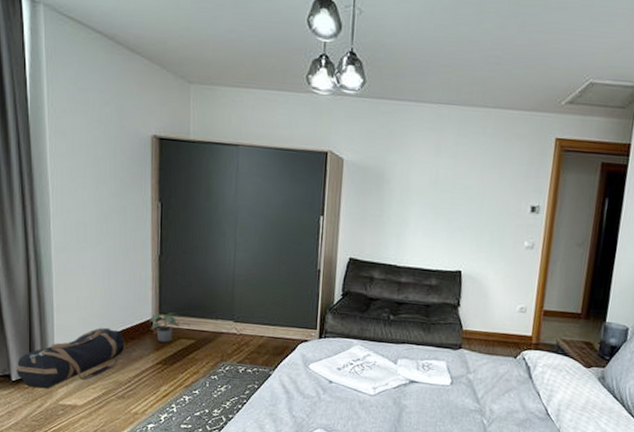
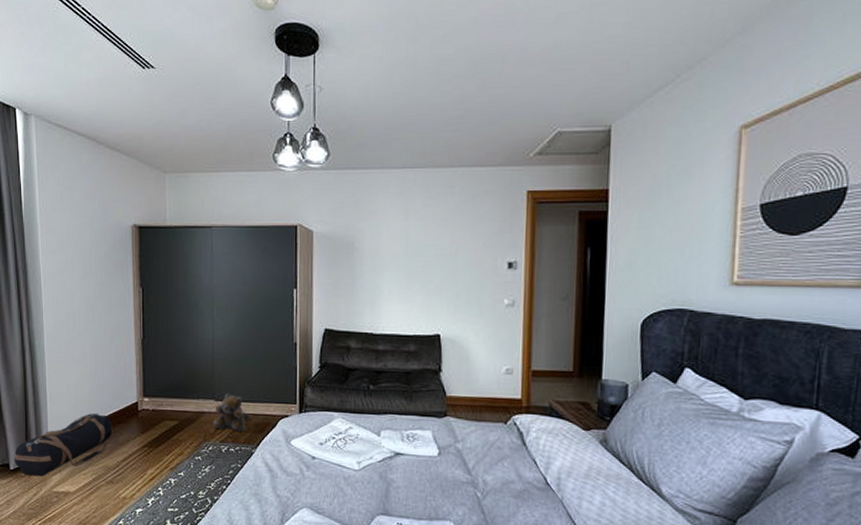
potted plant: present [149,312,180,343] -> none [134,394,163,425]
teddy bear: none [231,316,270,354] -> present [213,394,250,432]

